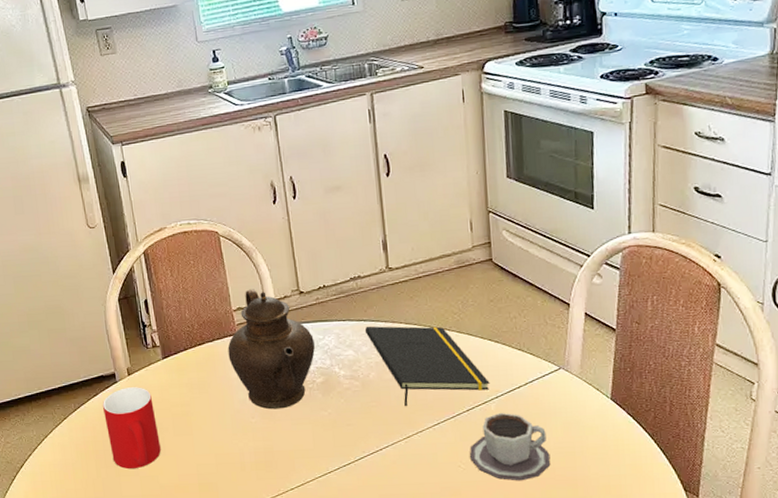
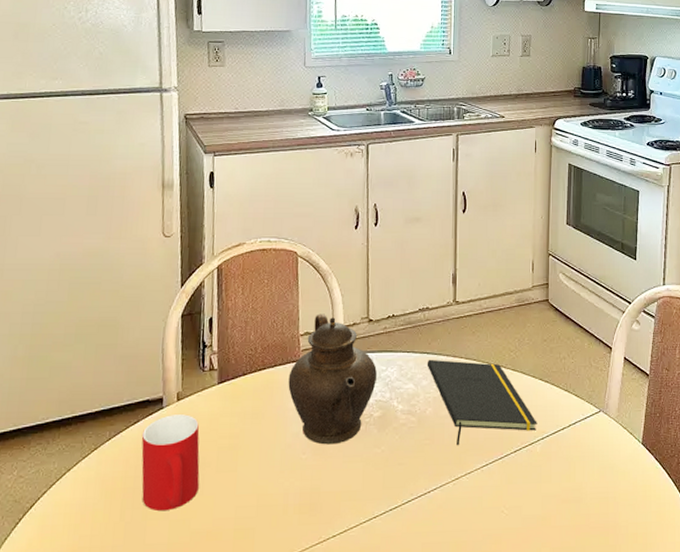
cup: present [469,412,551,481] -> none [512,454,586,528]

